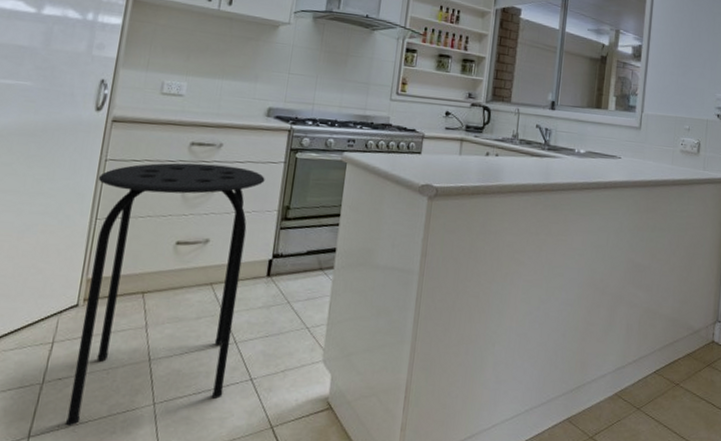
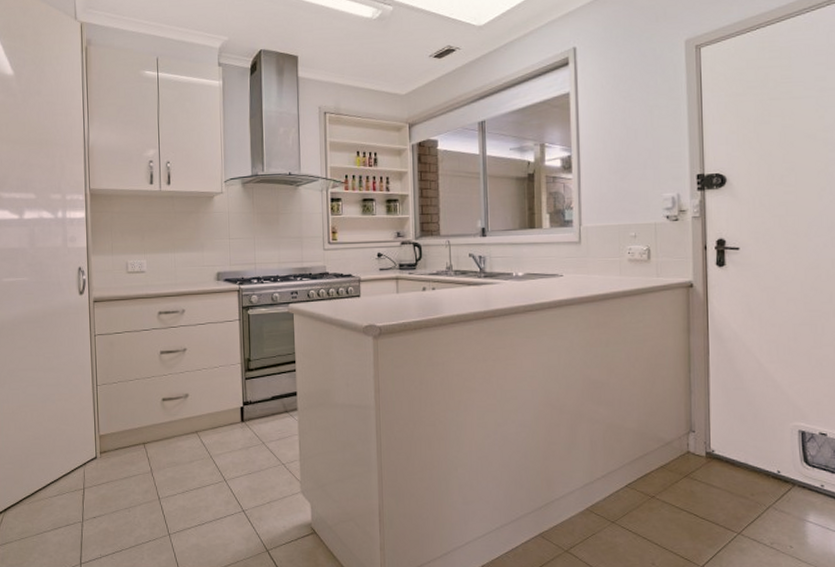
stool: present [66,162,265,427] -> none [92,328,225,555]

